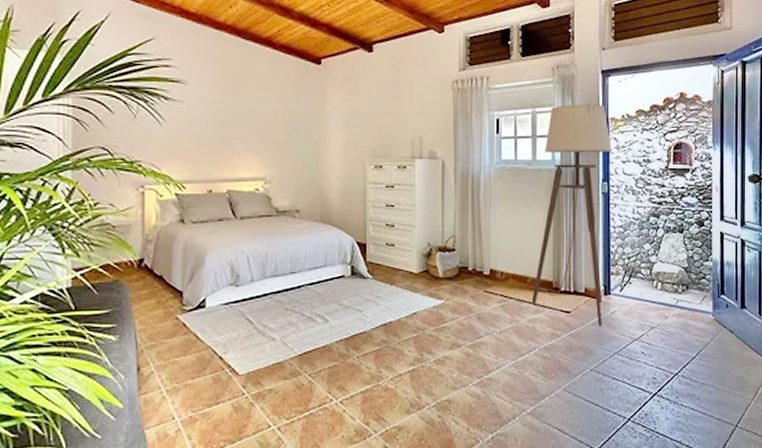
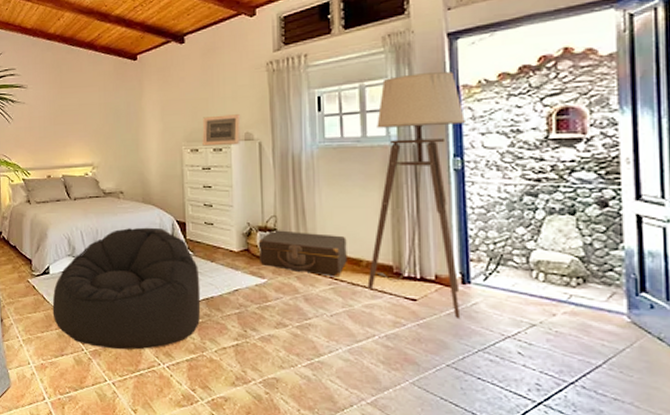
bean bag chair: none [207,249,379,390] -> present [52,227,201,350]
picture frame: none [387,131,426,163] -> present [202,114,241,146]
suitcase: none [437,250,516,295] -> present [258,230,347,277]

